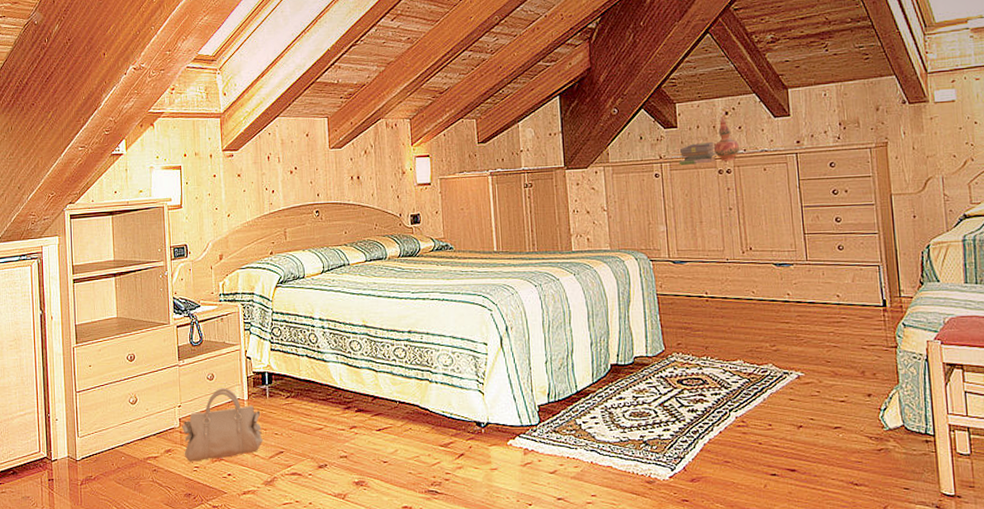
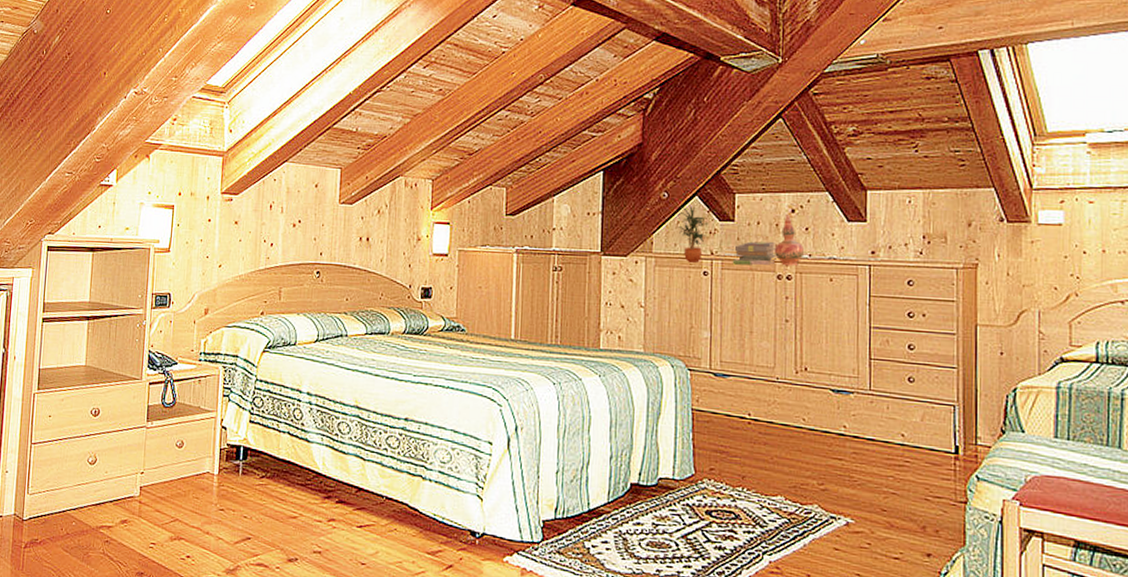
shoulder bag: present [182,388,263,462] -> none [141,458,231,538]
potted plant: none [627,118,655,169] -> present [677,205,709,264]

